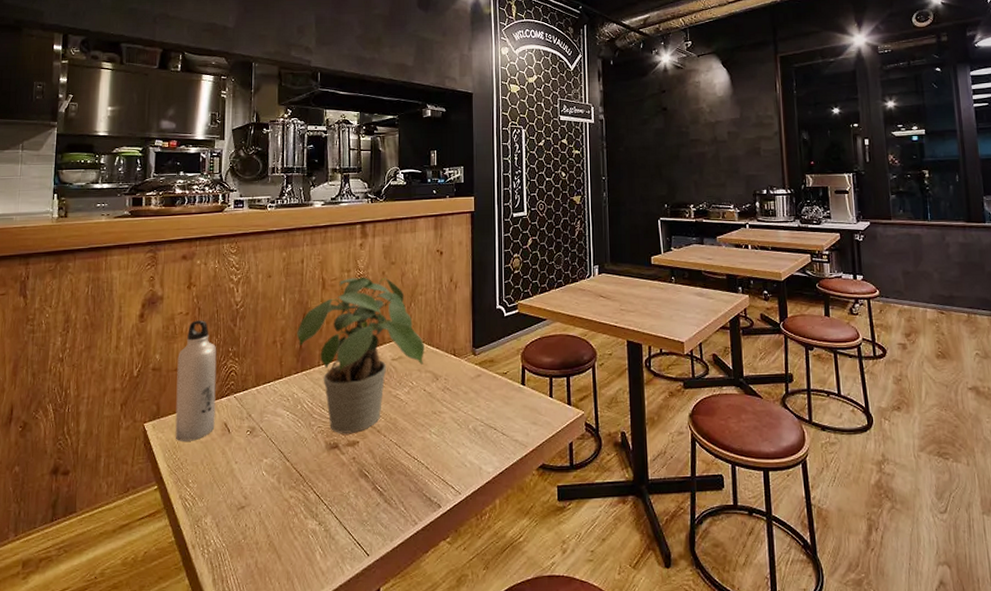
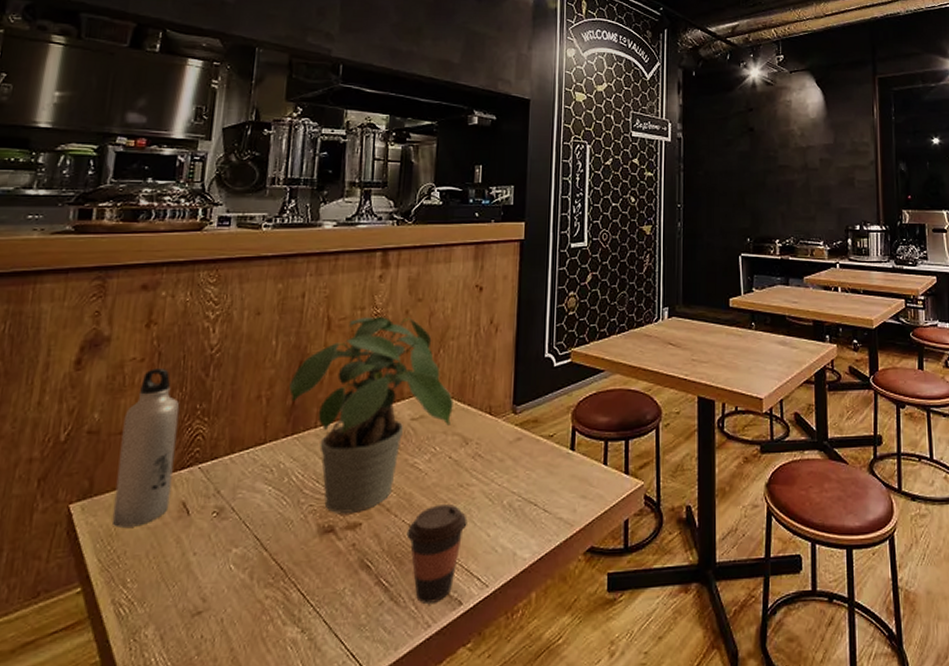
coffee cup: none [394,428,441,505] -> present [406,504,468,603]

